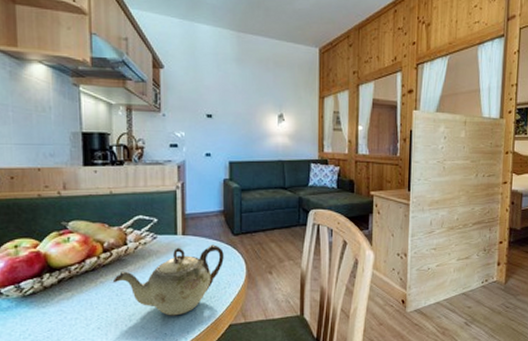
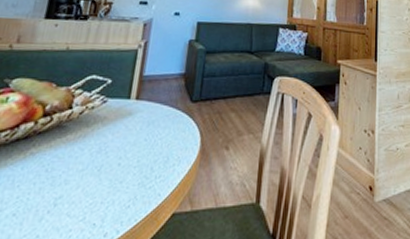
teapot: present [112,244,224,316] -> none [45,112,179,200]

